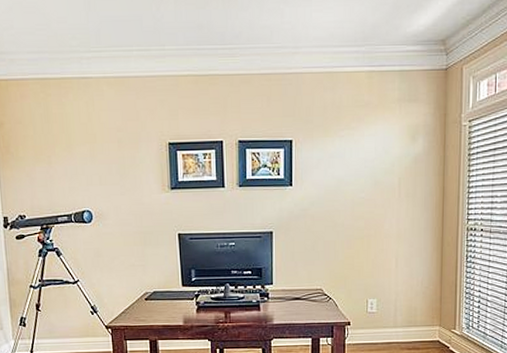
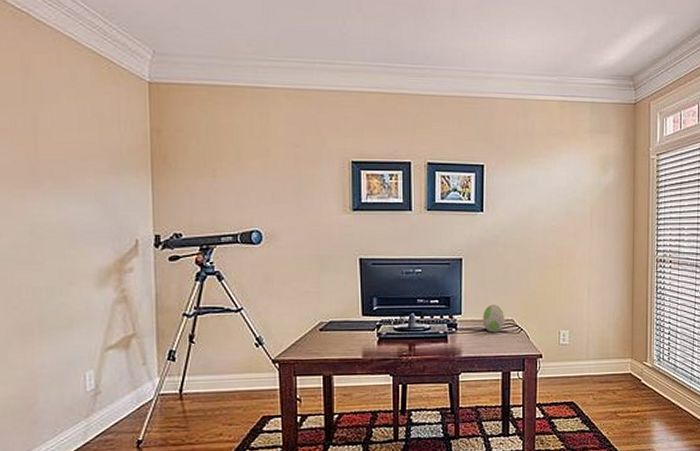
decorative egg: none [293,275,314,302] -> present [483,304,505,333]

